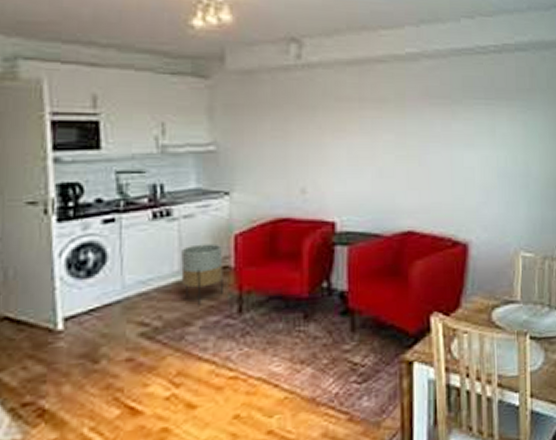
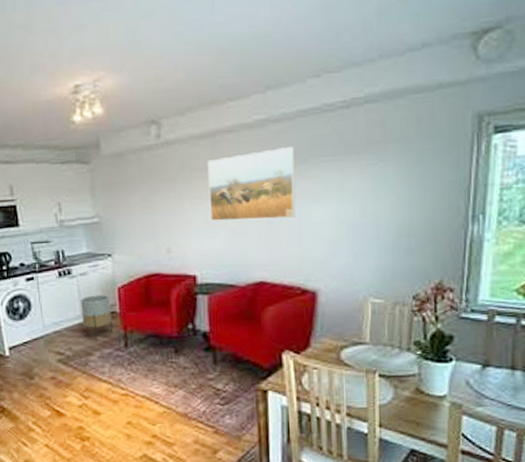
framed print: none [354,84,448,161] -> present [207,146,296,221]

